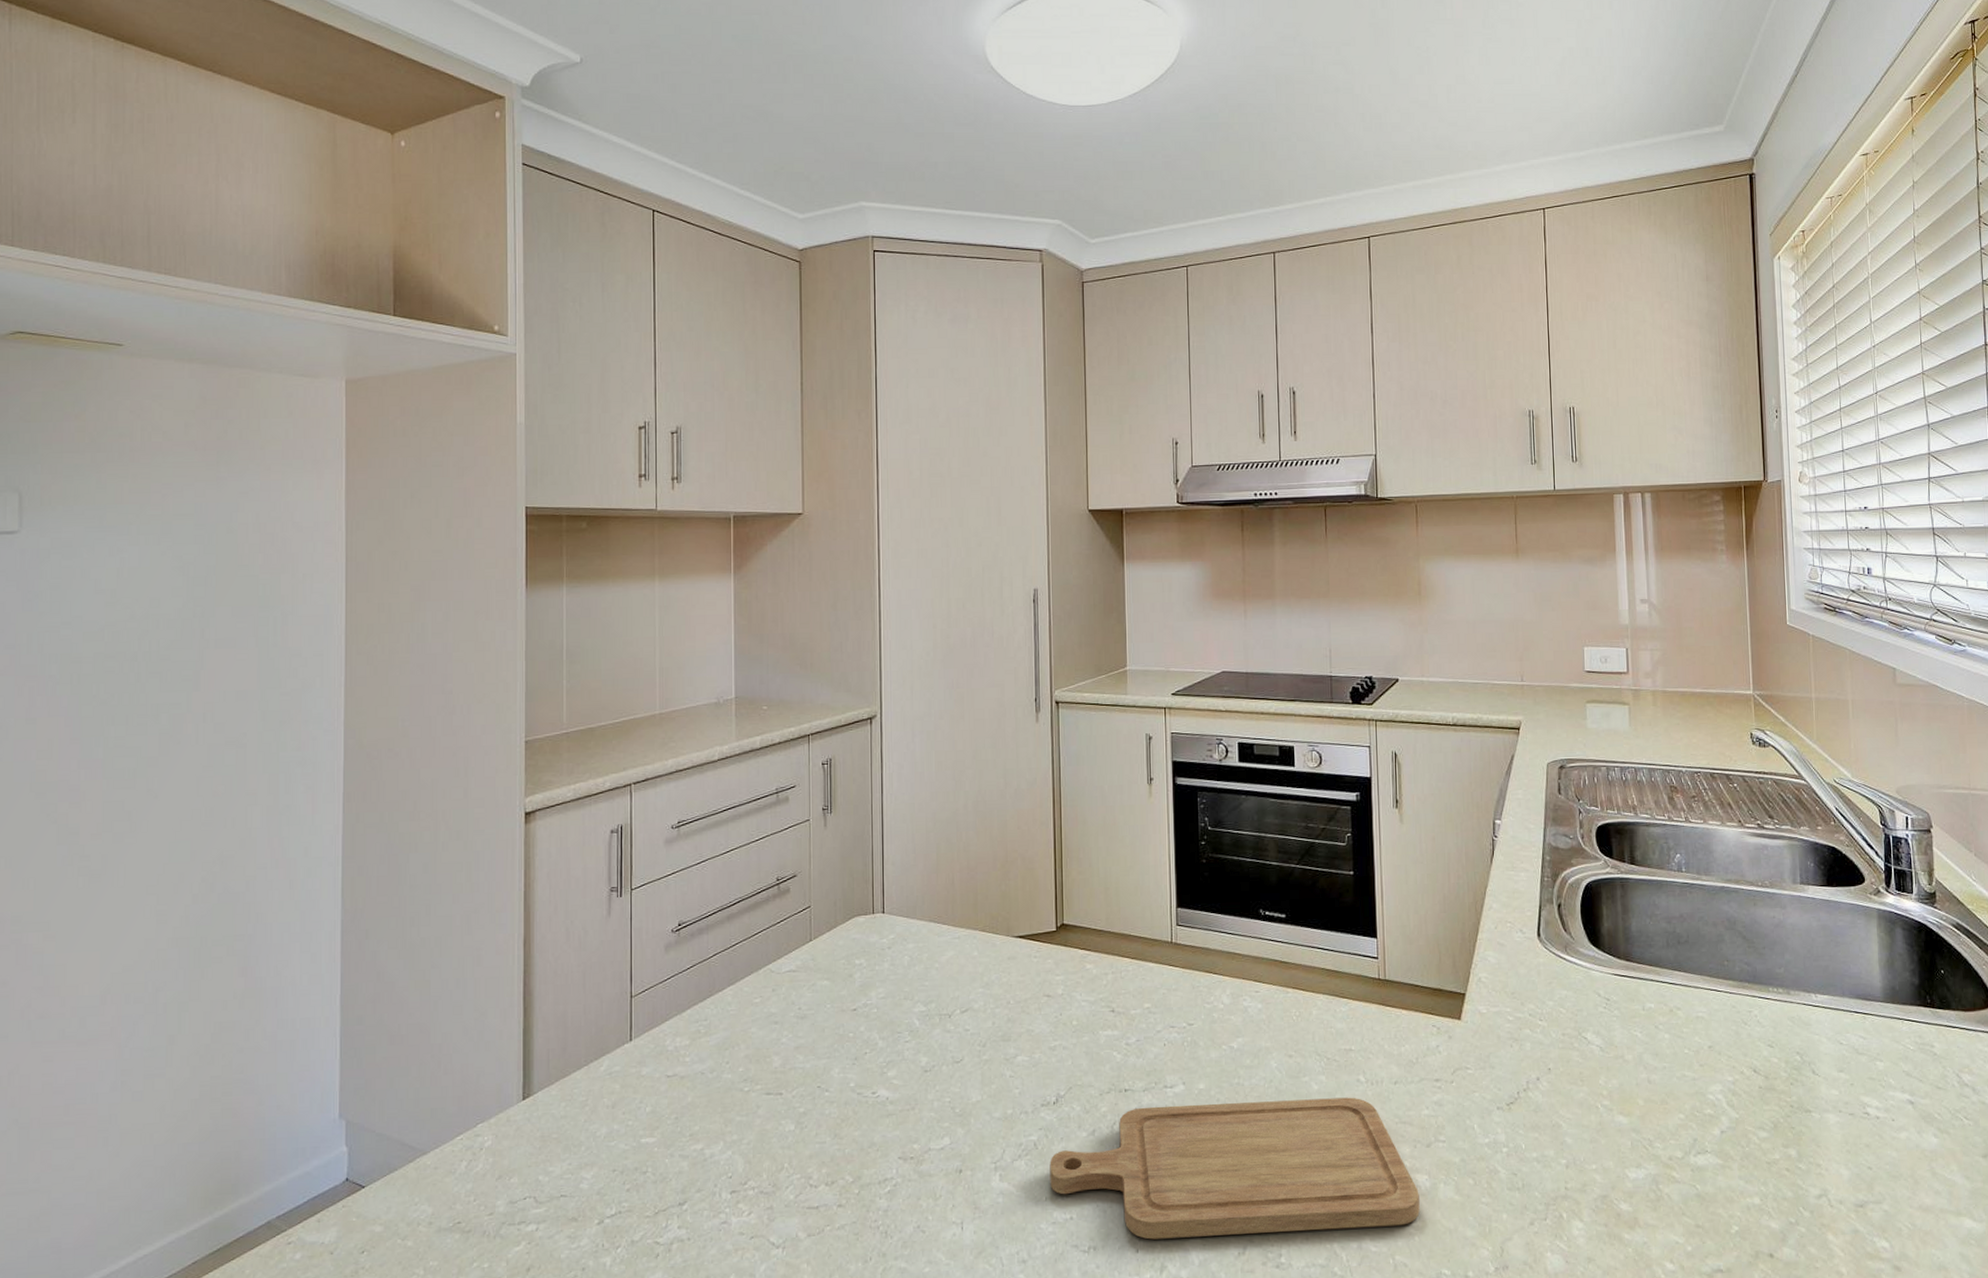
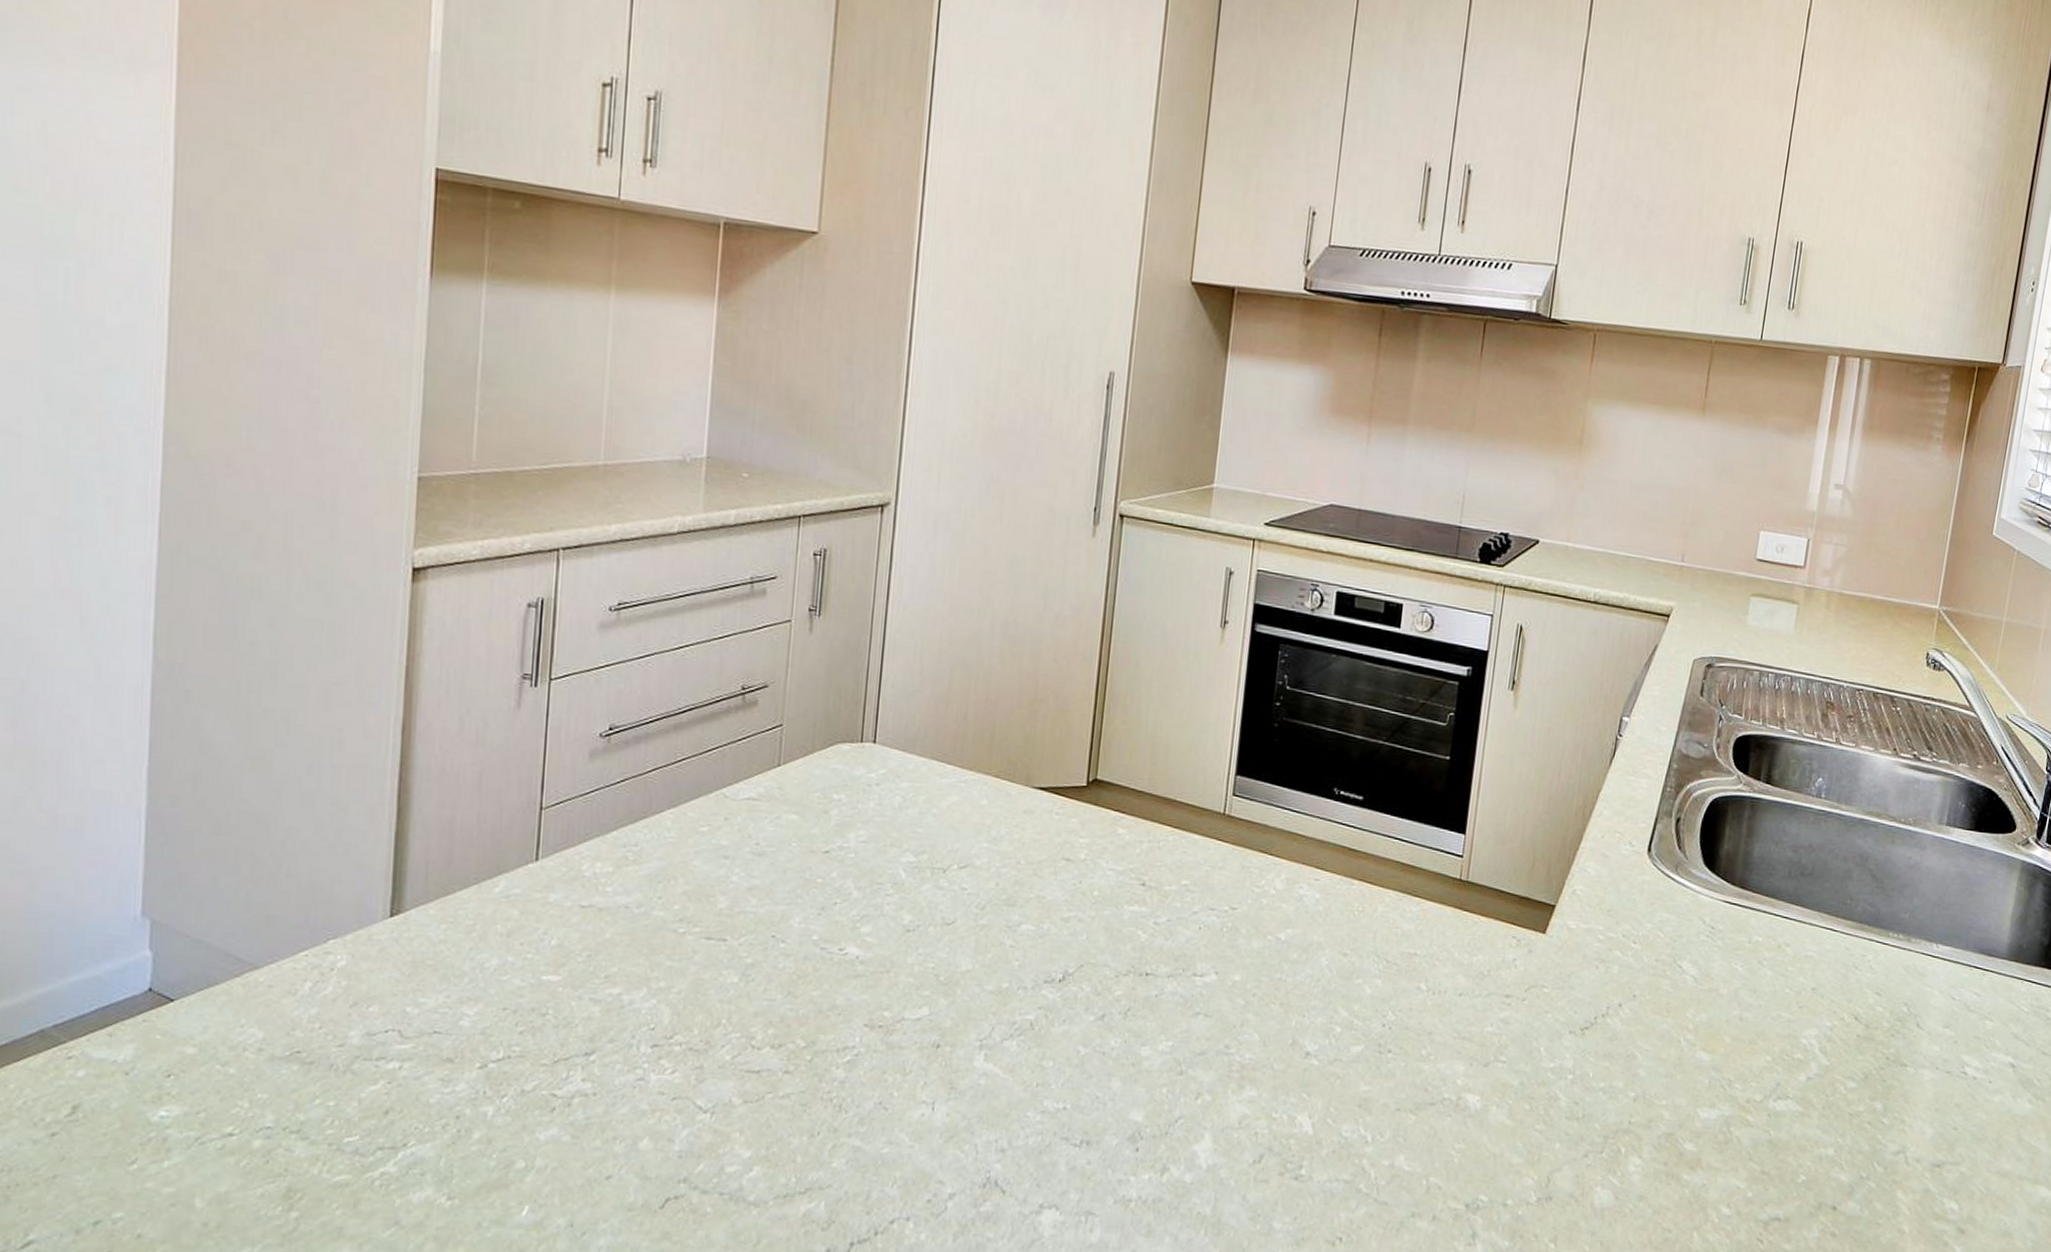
chopping board: present [1050,1097,1420,1240] -> none [1044,994,1467,1146]

